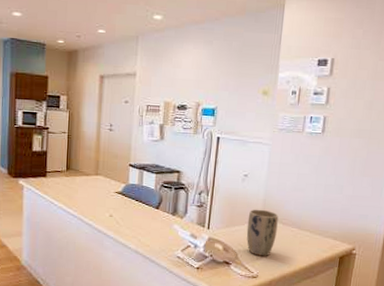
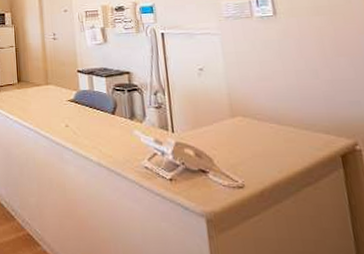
plant pot: present [246,209,279,256] -> none [214,105,255,160]

